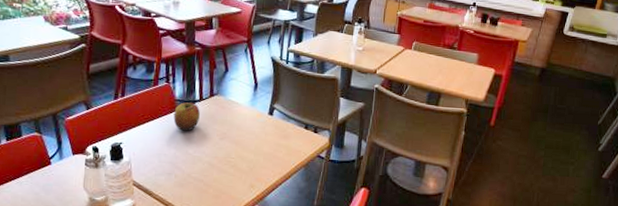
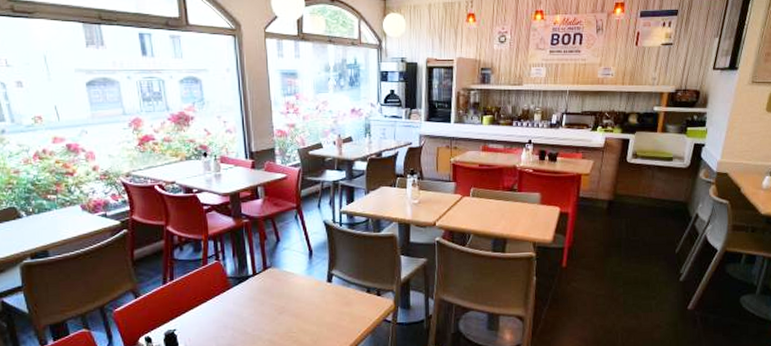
apple: present [173,102,200,131] -> none [227,278,255,310]

